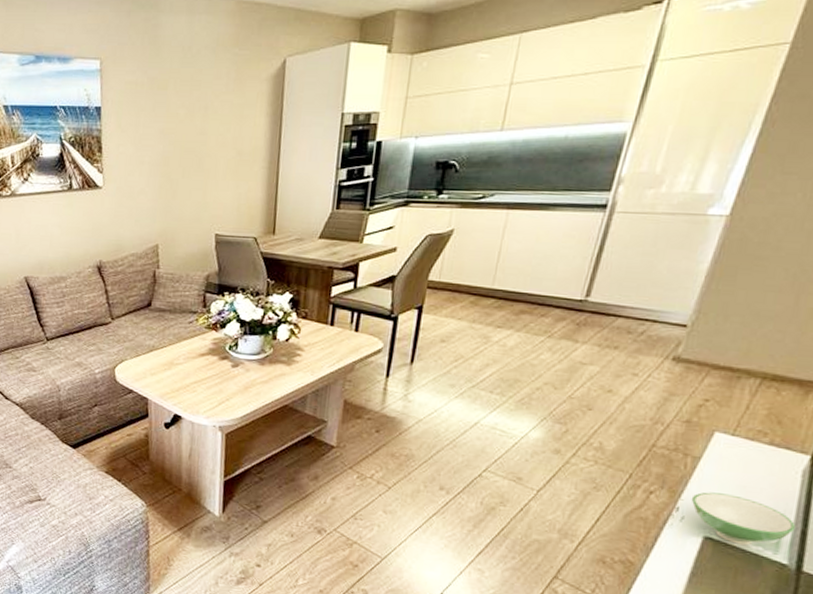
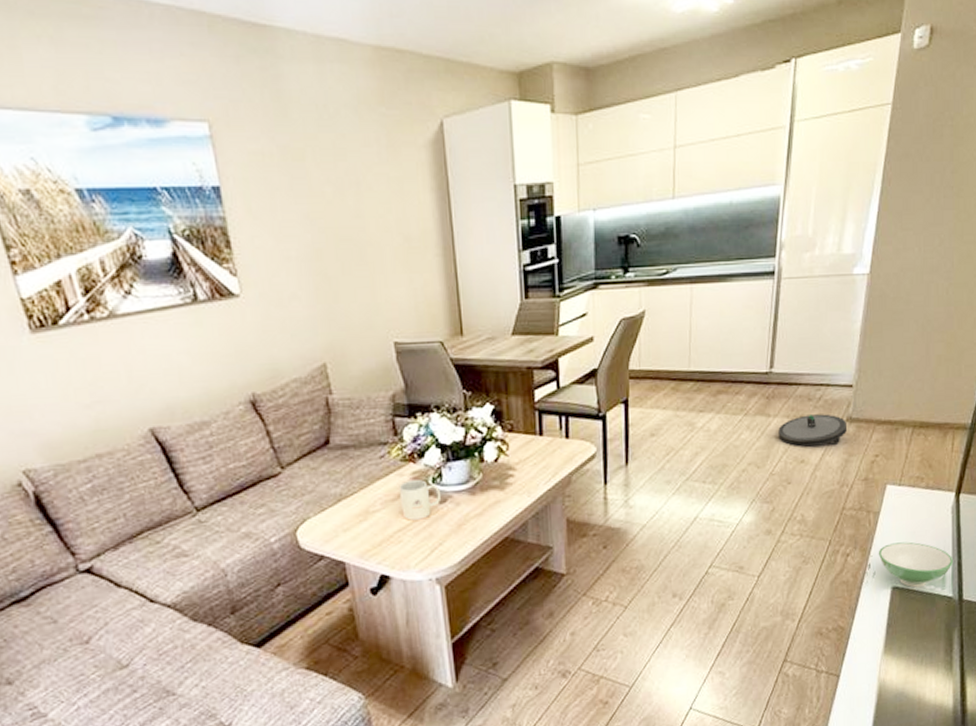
mug: none [199,344,235,377] -> present [399,480,442,521]
robot vacuum: none [584,346,673,382] -> present [778,414,848,447]

